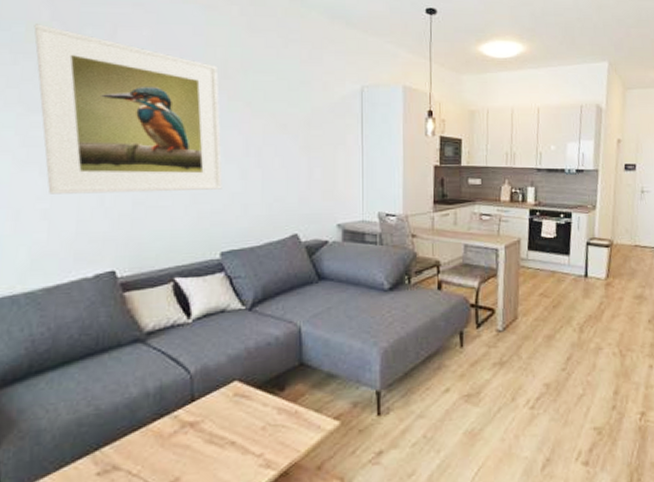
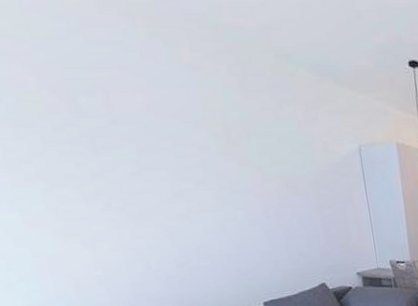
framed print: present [34,24,223,194] -> none [24,93,252,263]

